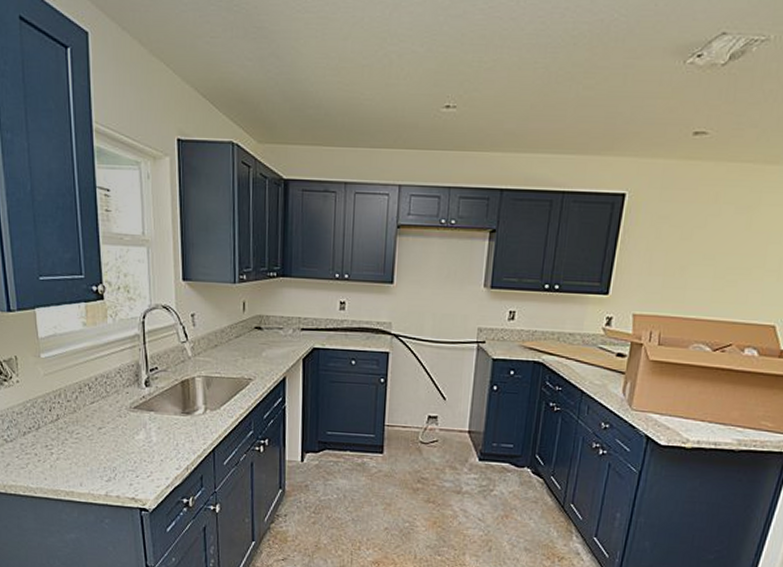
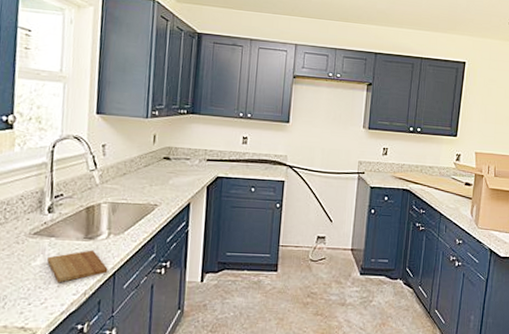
cutting board: none [149,425,207,457] -> present [47,250,108,283]

